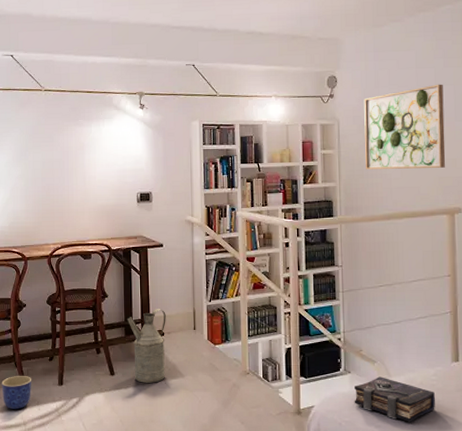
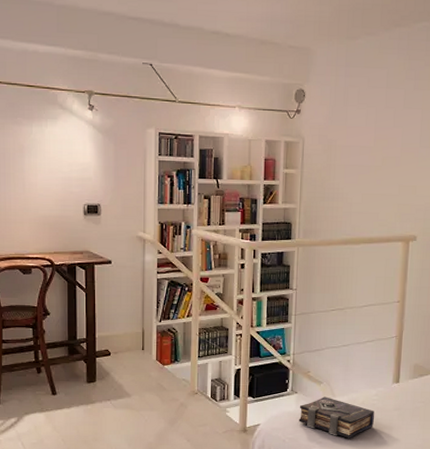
watering can: present [126,309,166,383] -> none [70,328,113,403]
wall art: present [364,84,445,170] -> none [328,107,411,194]

